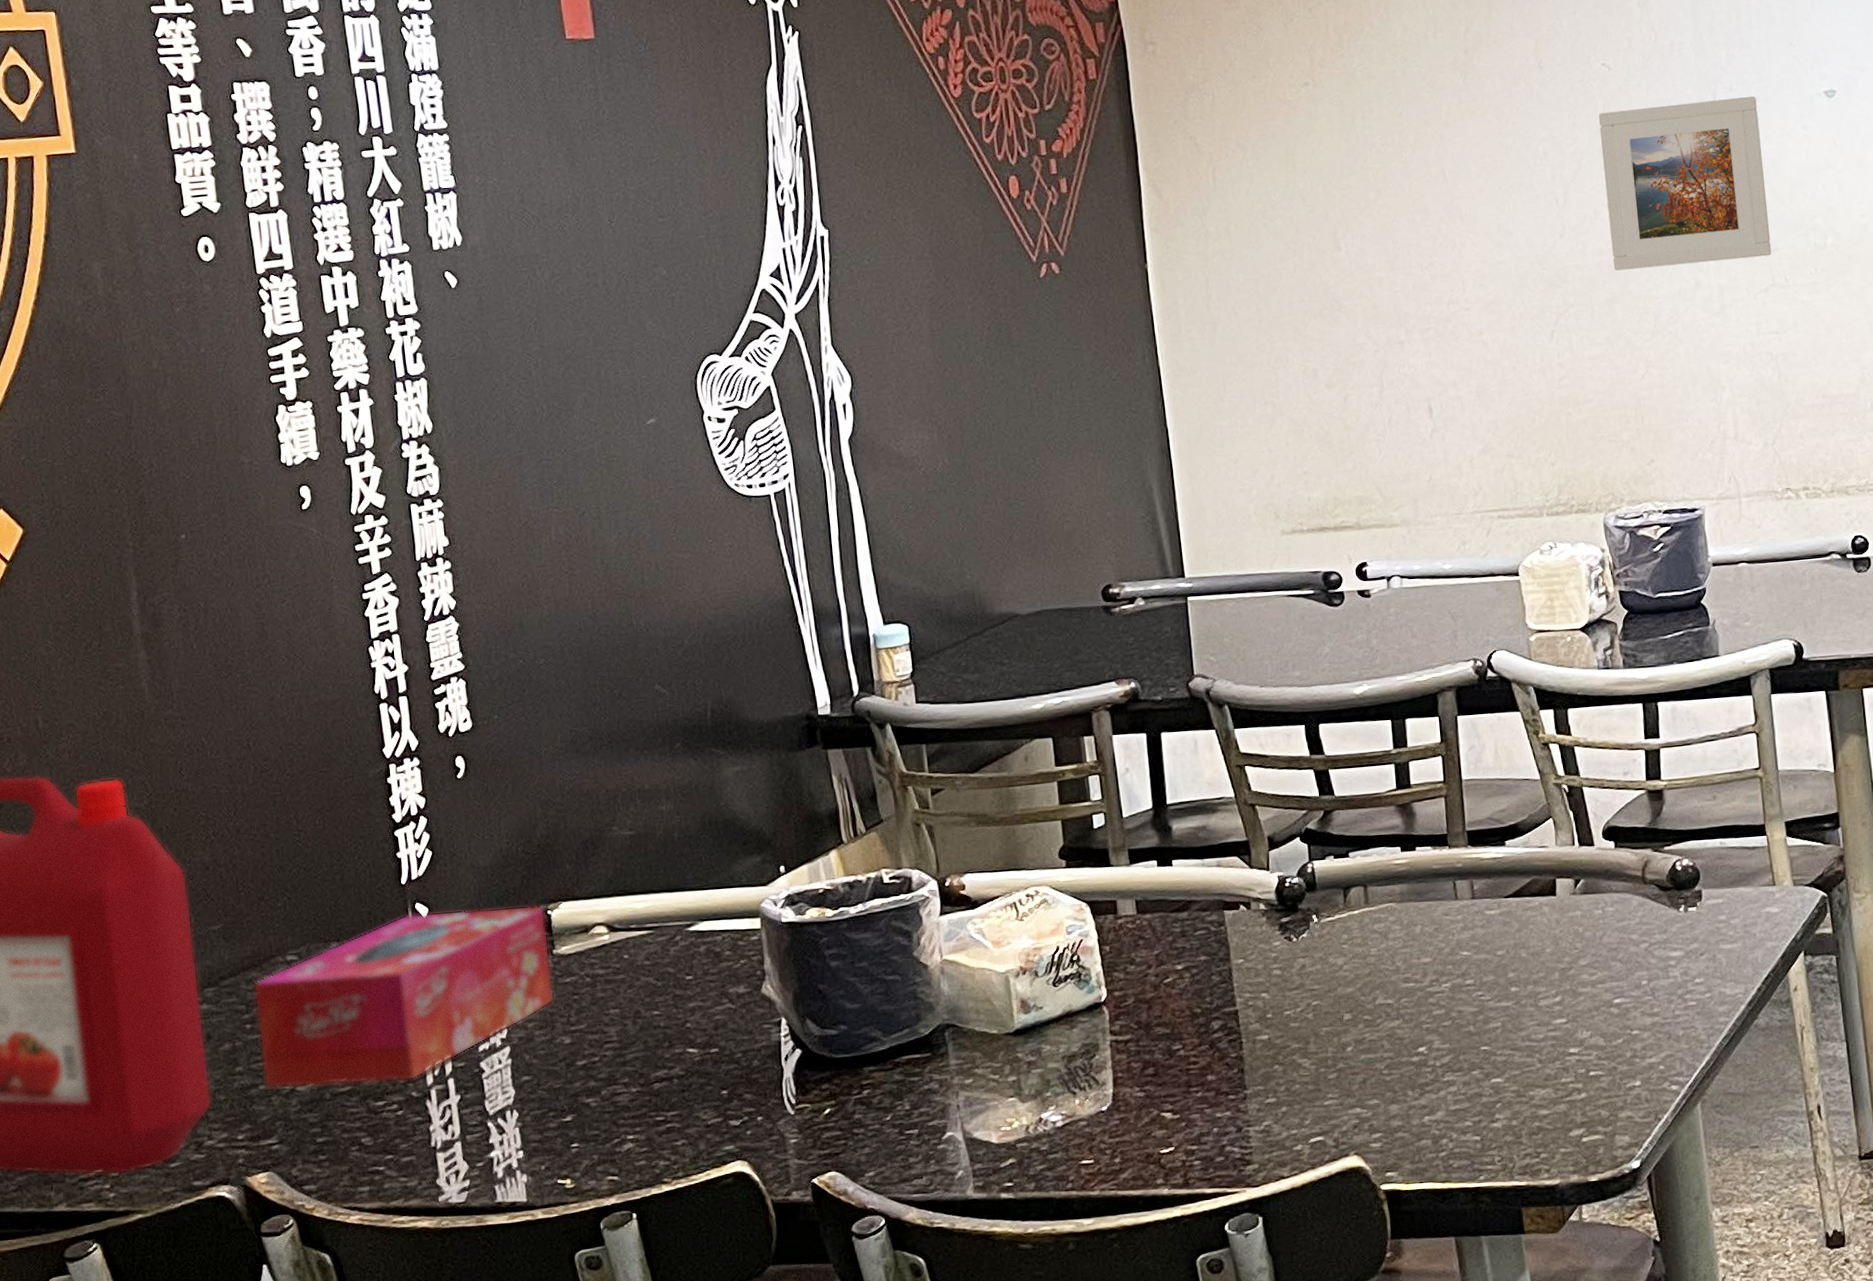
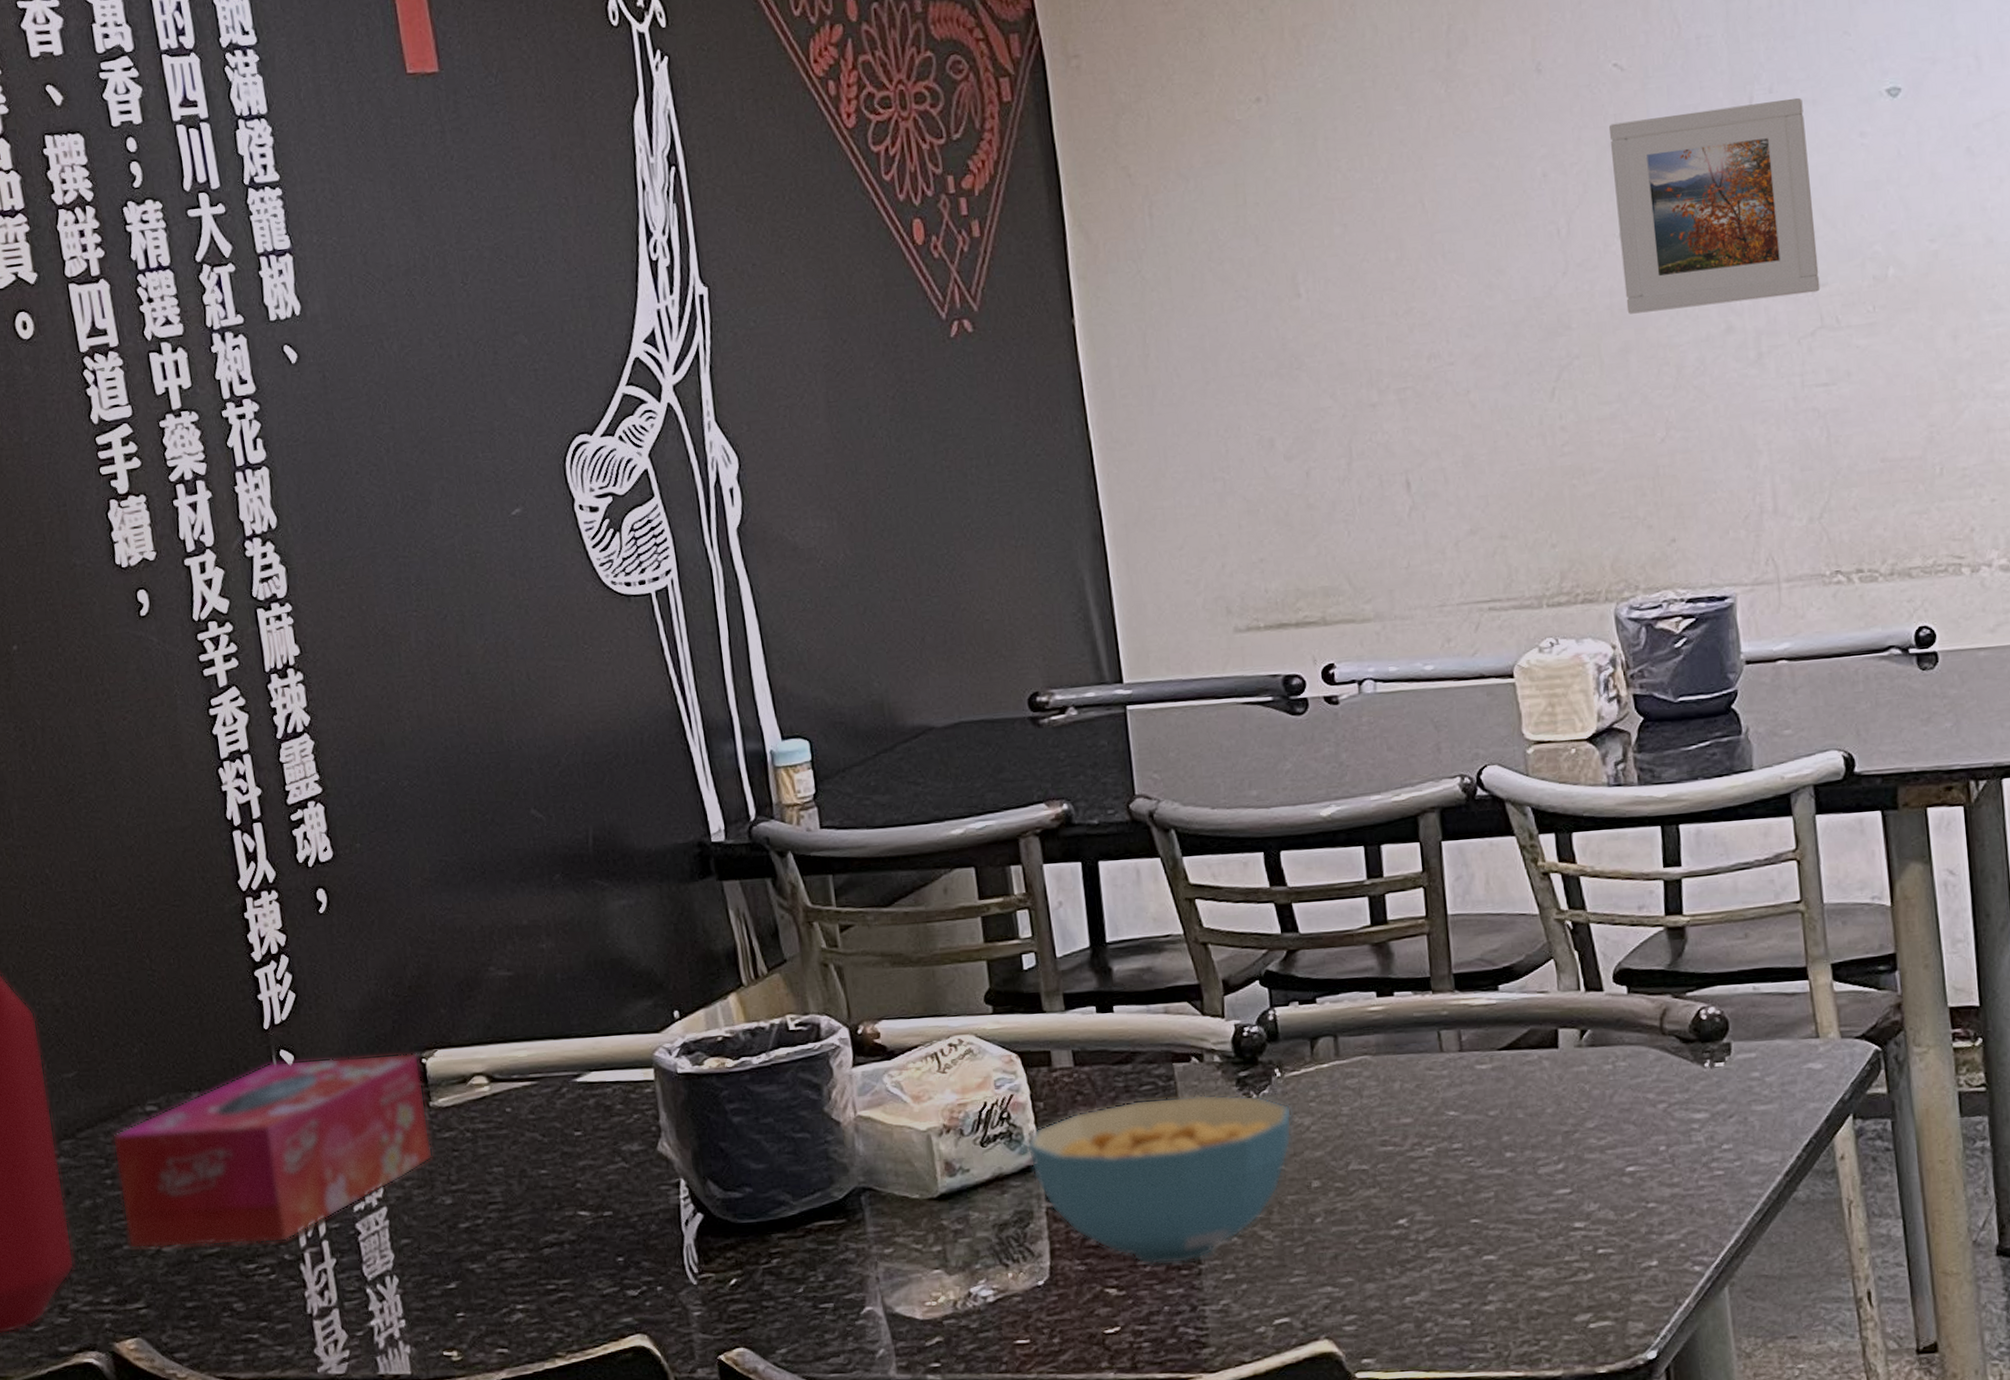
cereal bowl: none [1093,937,1328,1091] -> present [1026,1094,1293,1265]

